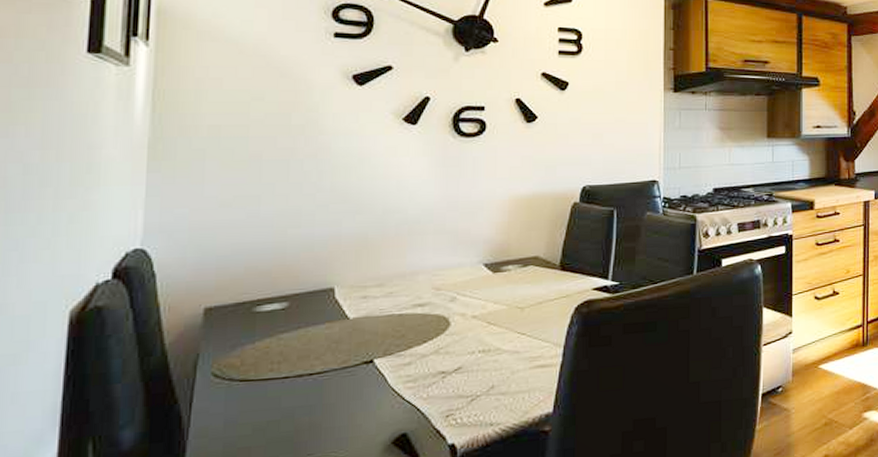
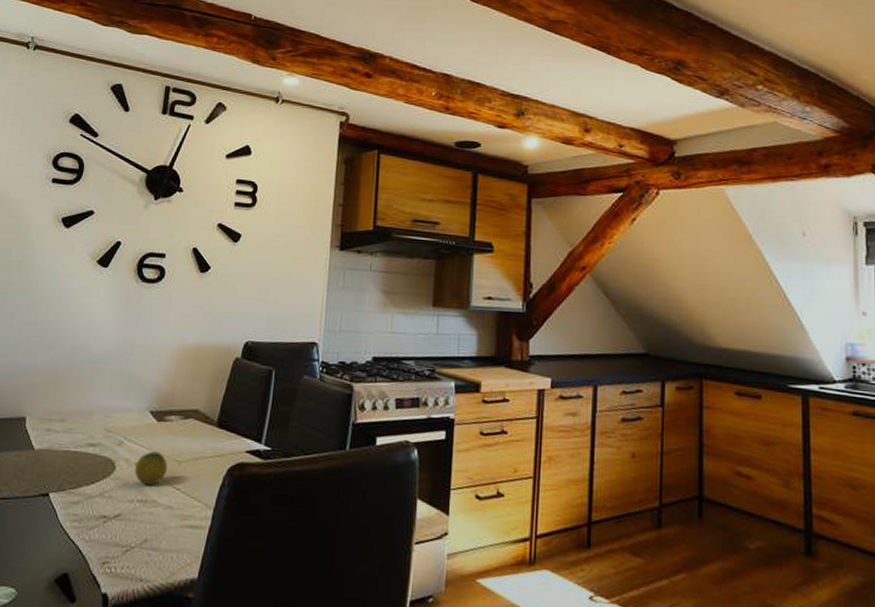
fruit: none [472,302,509,335] -> present [134,451,167,485]

